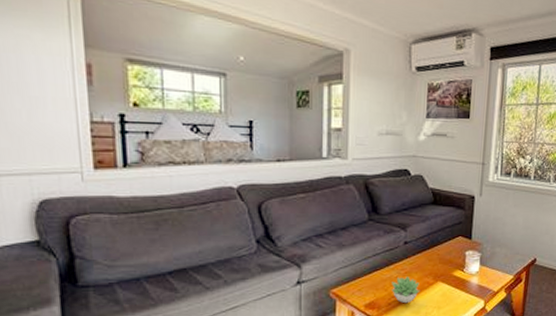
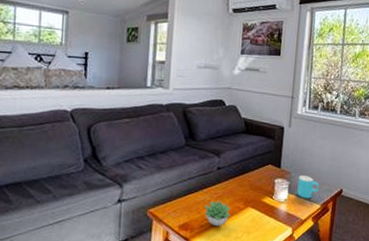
cup: none [489,246,512,270] -> present [297,175,319,199]

